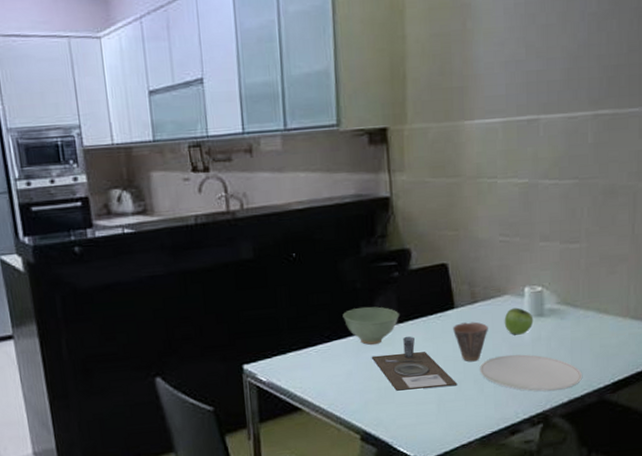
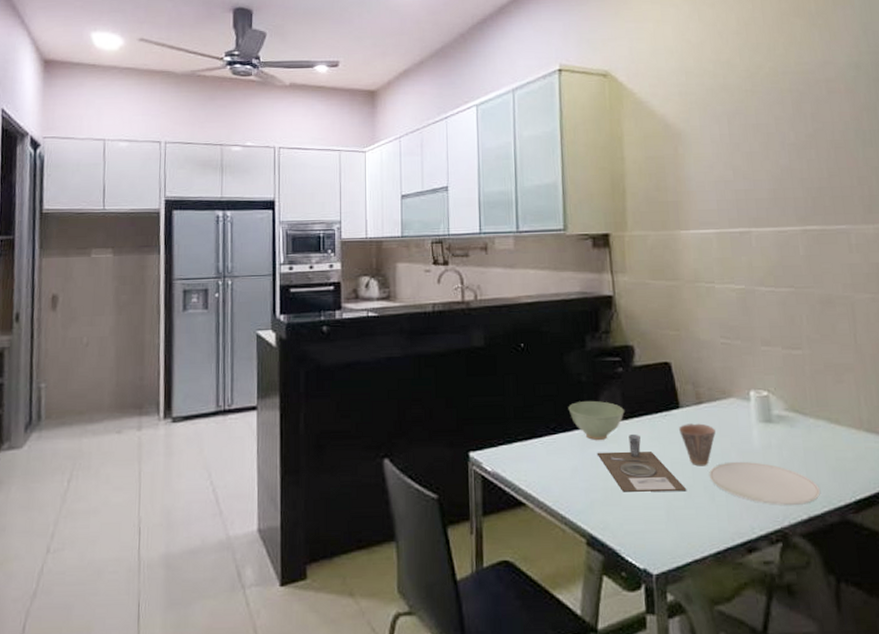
fruit: present [504,307,534,335] -> none [731,411,762,441]

